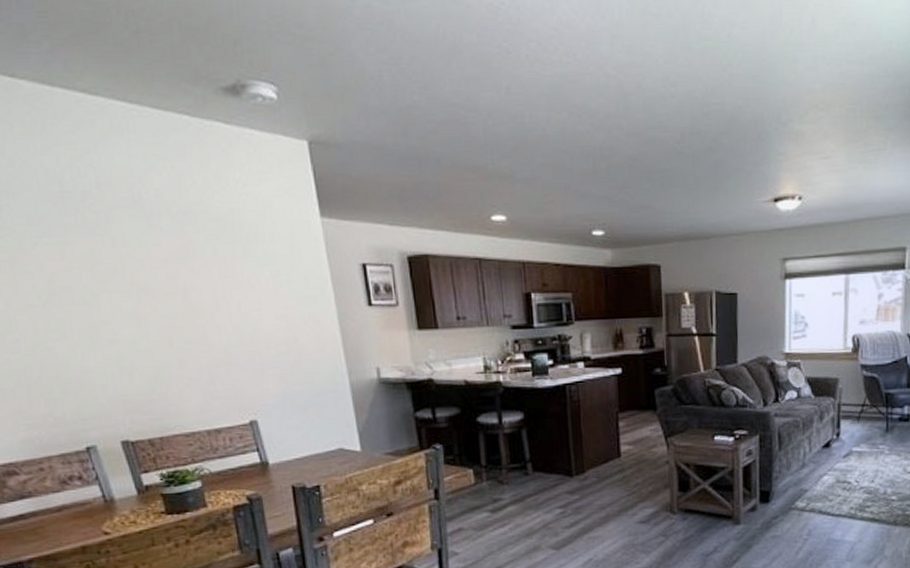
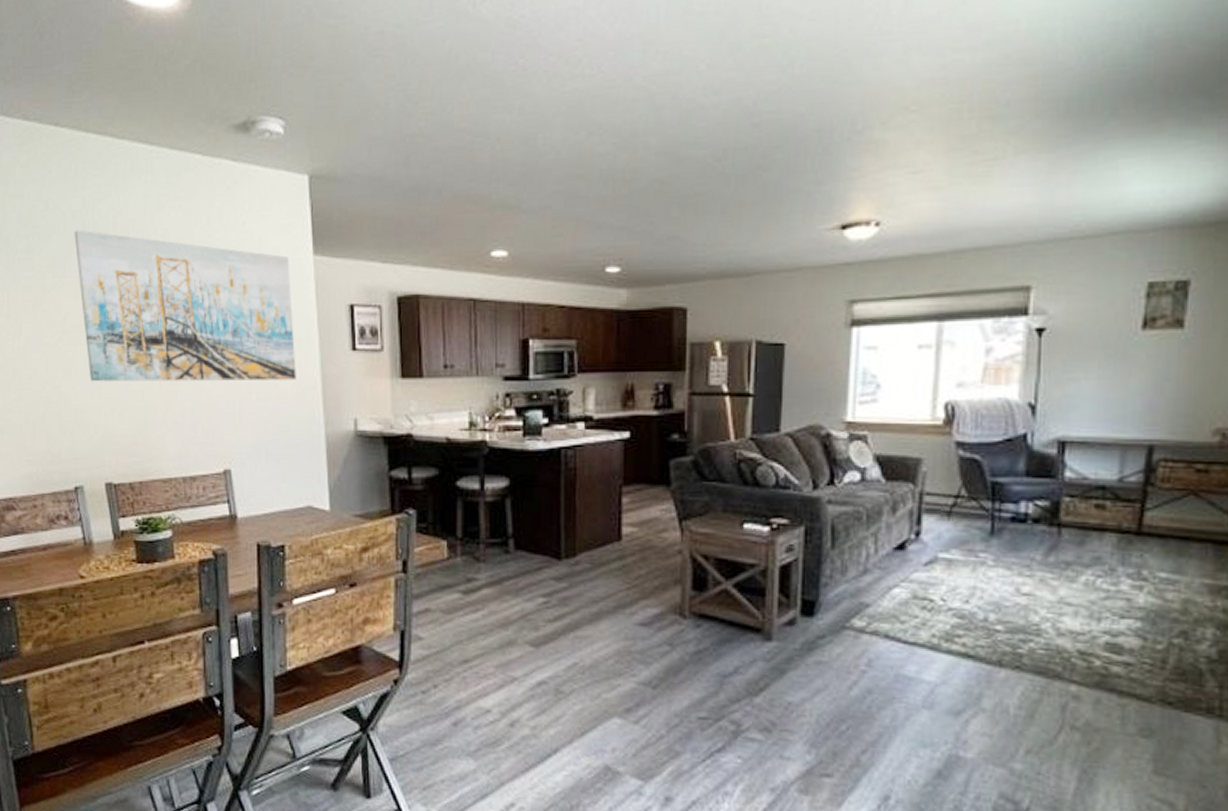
wall art: none [50,188,315,343] -> present [74,230,296,382]

